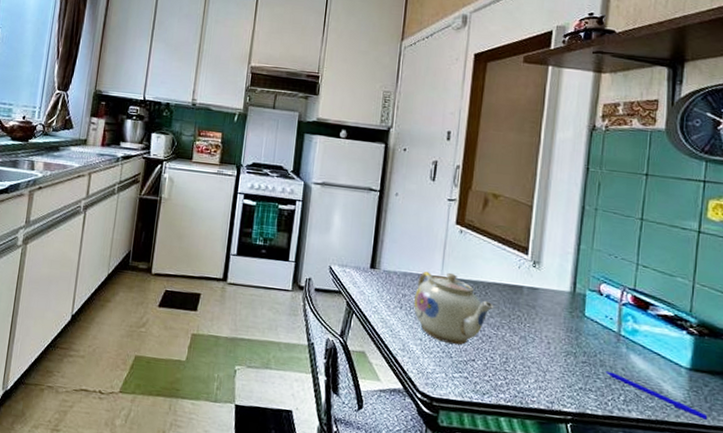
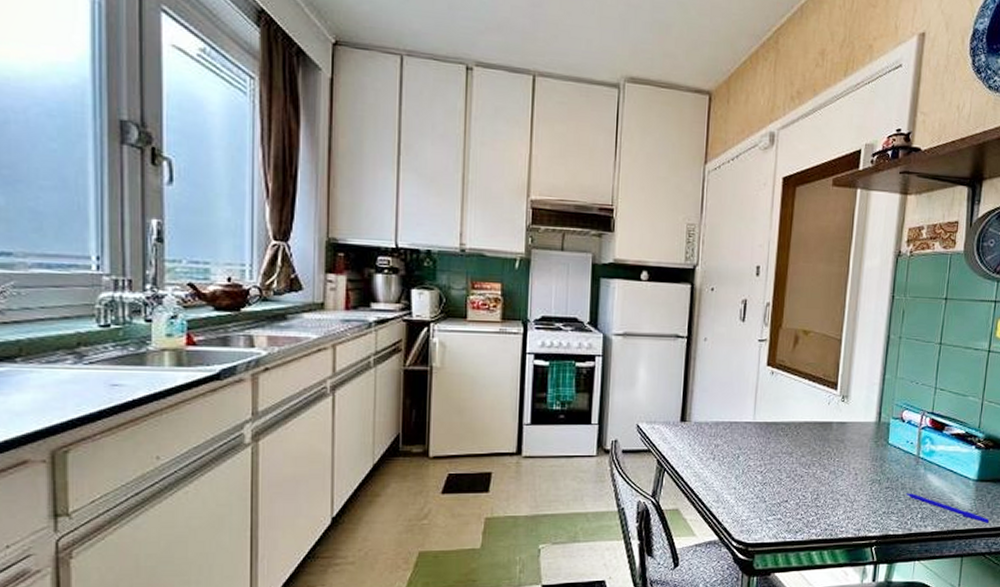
teapot: present [414,271,494,345] -> none [727,416,806,489]

